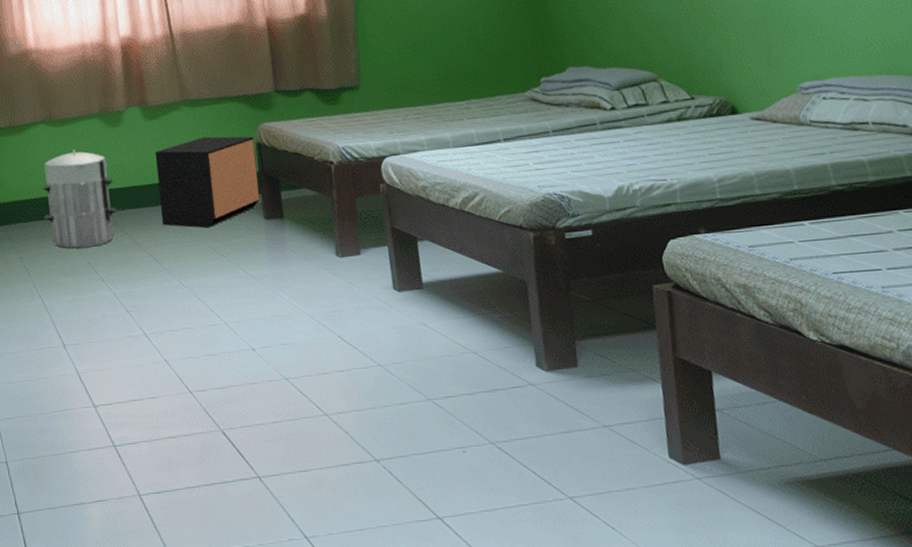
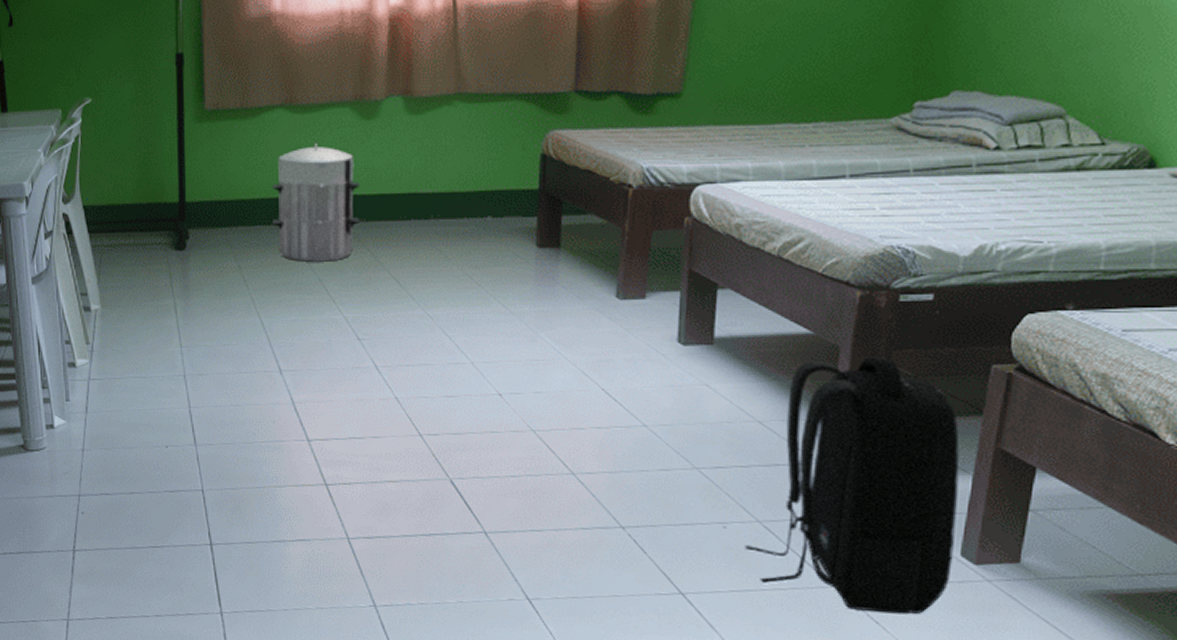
nightstand: present [154,136,260,229] -> none [412,141,540,252]
backpack: none [485,287,666,519] -> present [745,357,960,615]

